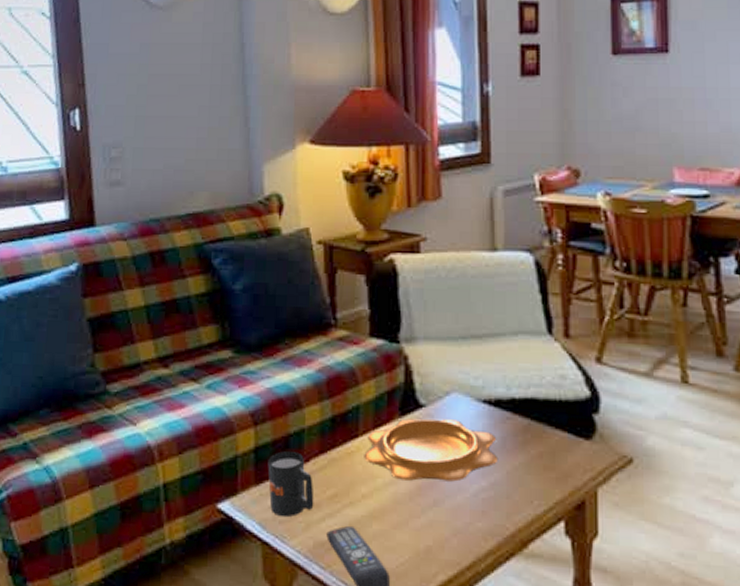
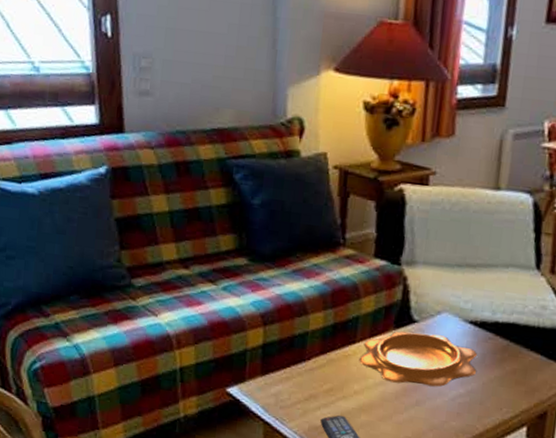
mug: present [268,450,314,518] -> none [273,349,313,404]

